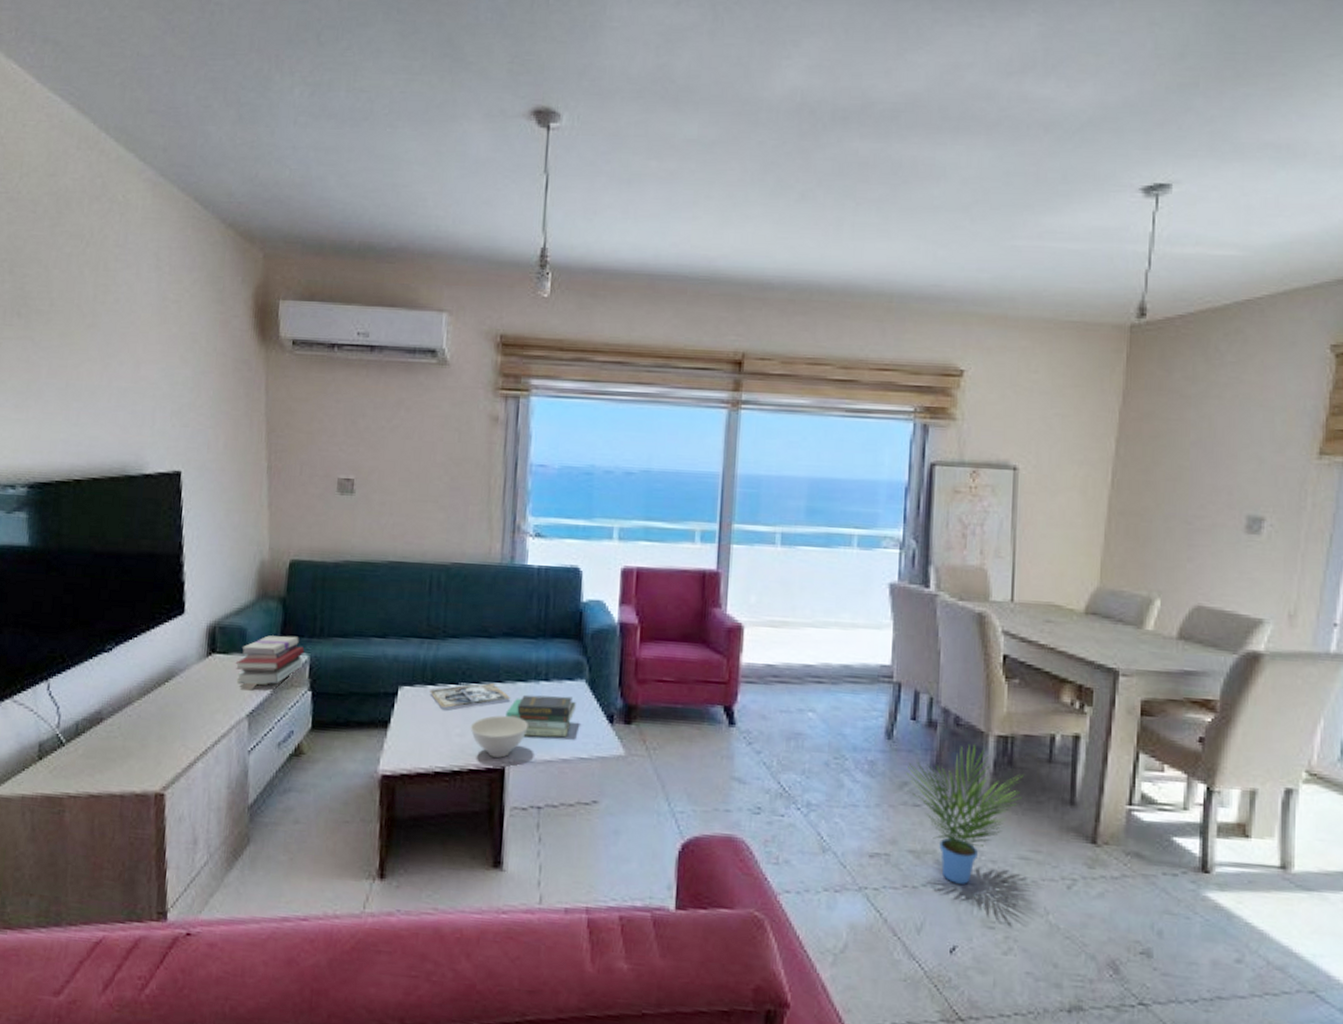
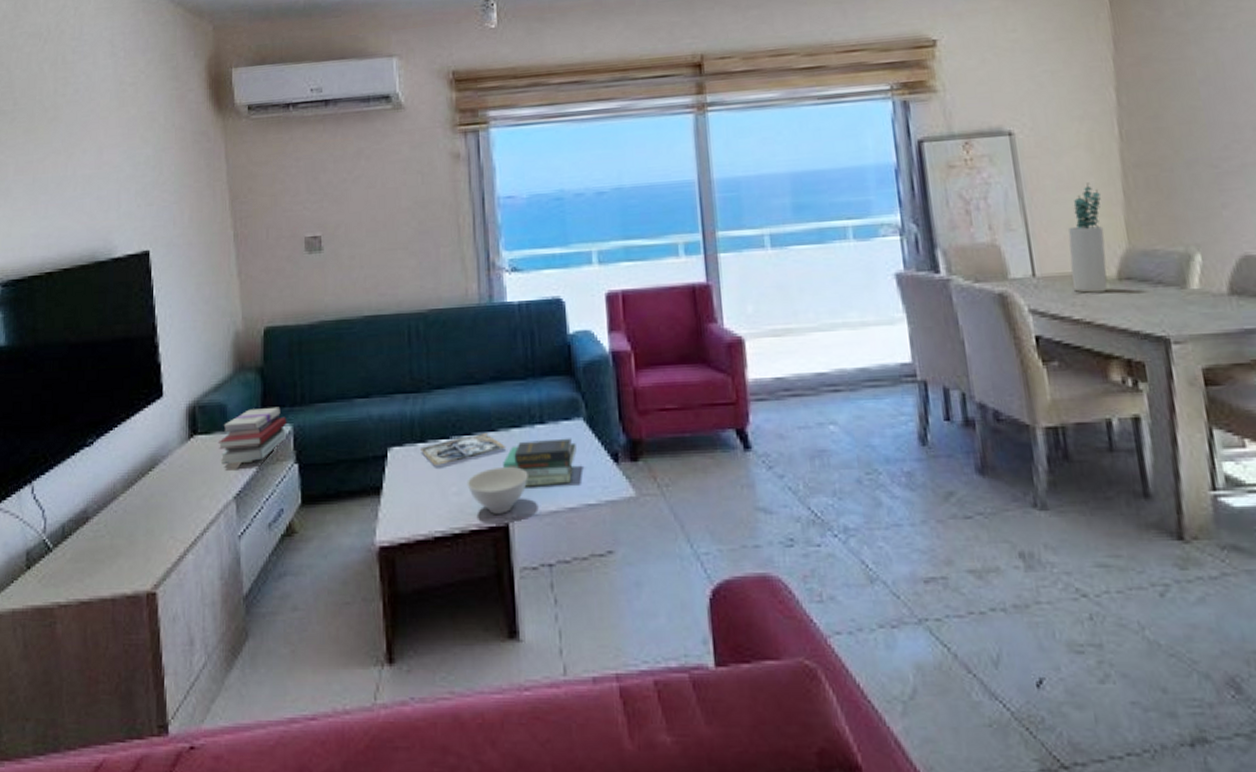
potted plant: present [906,743,1023,884] -> none [949,440,1086,604]
vase: none [1044,522,1084,623] -> present [1068,182,1108,293]

